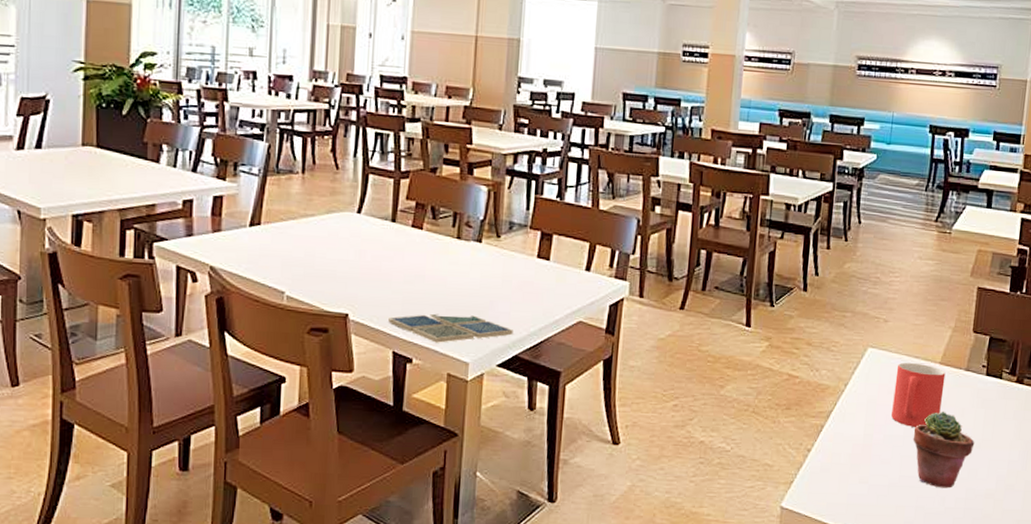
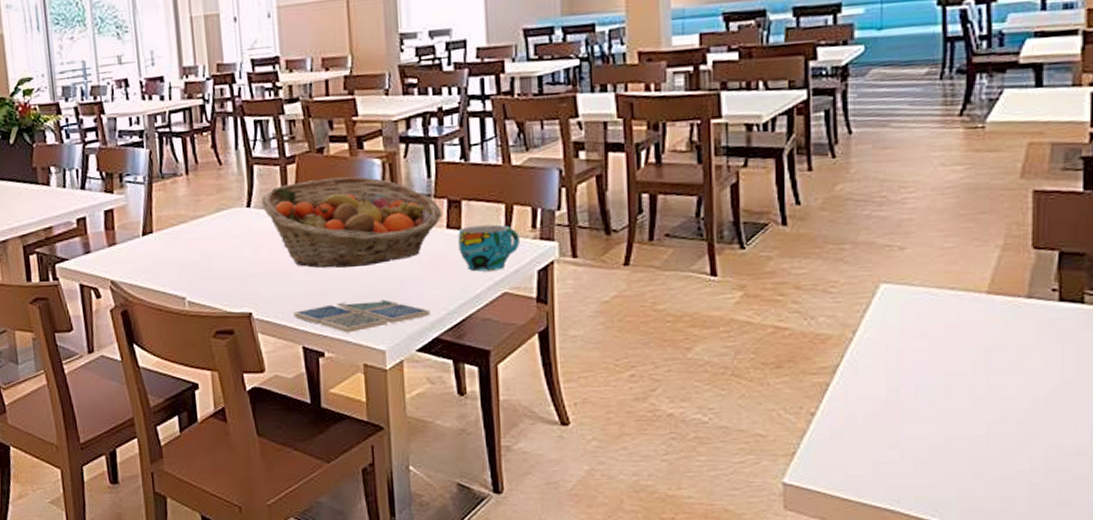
fruit basket: none [371,196,535,283] -> present [260,176,443,269]
cup: none [545,258,598,301] -> present [458,224,520,272]
mug: present [891,362,946,427] -> none [924,295,997,375]
potted succulent: present [913,411,975,489] -> none [958,351,1052,448]

